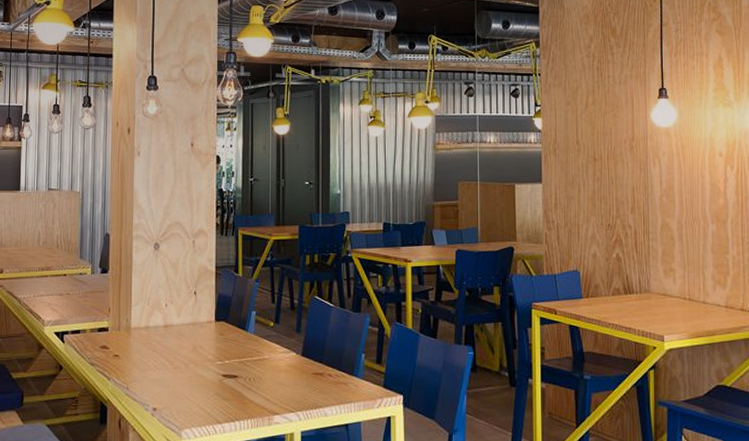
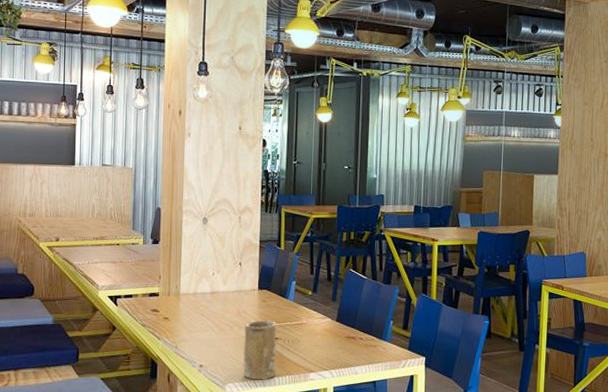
mug: none [201,356,237,425] -> present [243,320,277,380]

